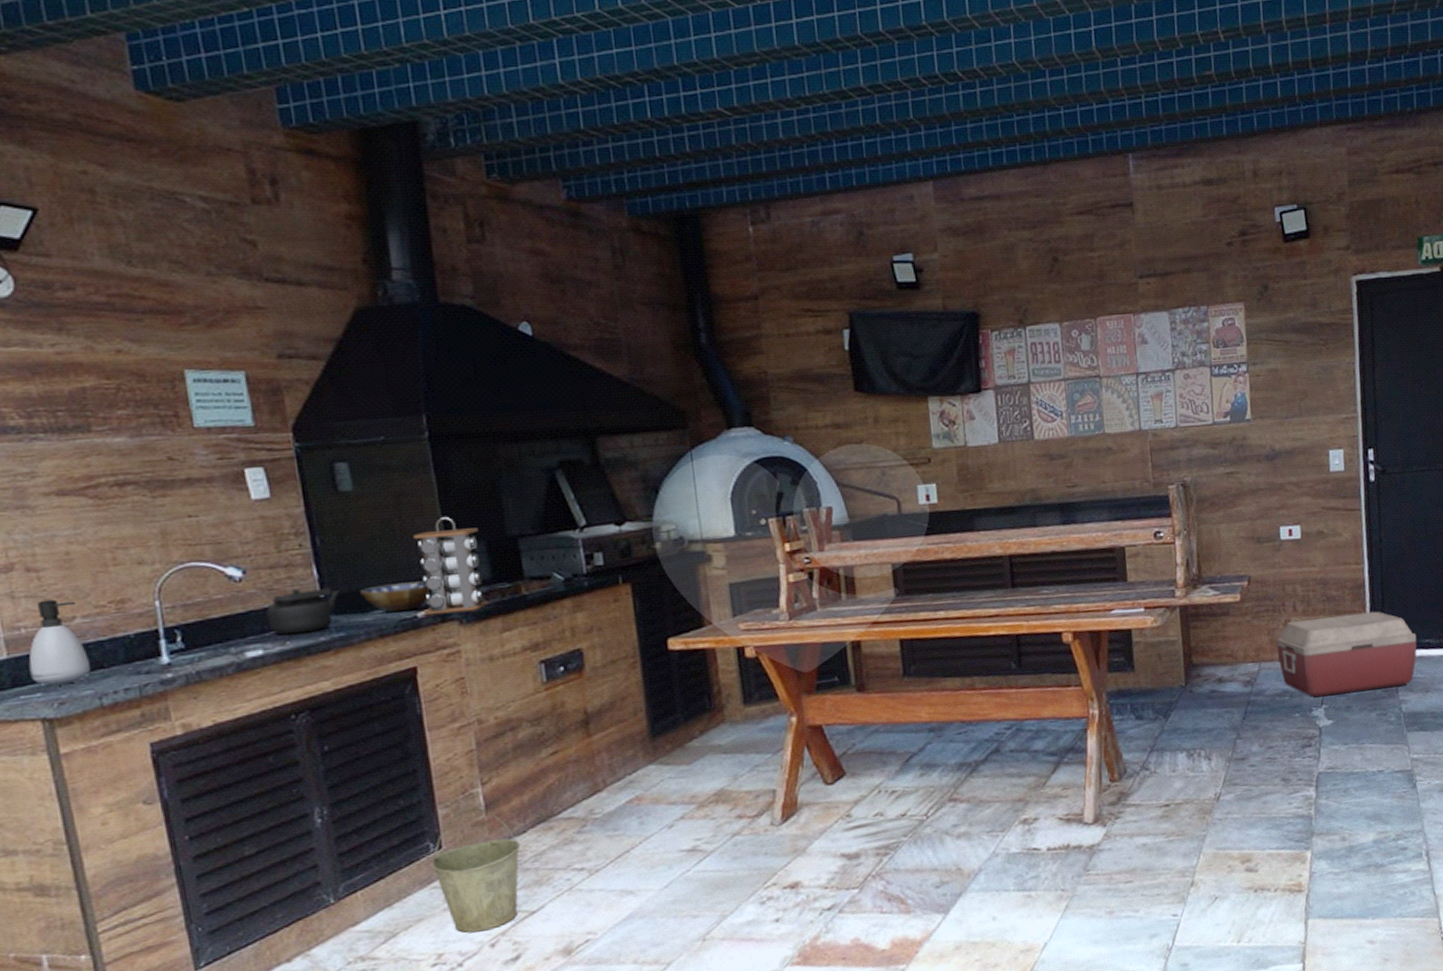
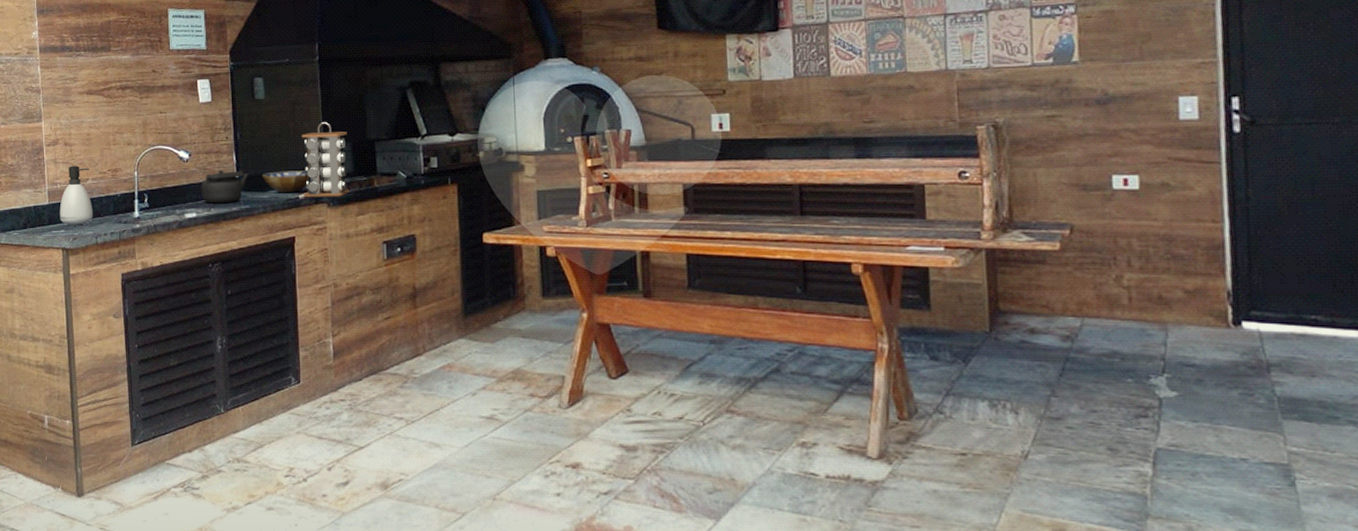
bucket: present [430,805,521,933] -> none [291,352,357,456]
cooler: present [1277,611,1417,698] -> none [1105,276,1299,366]

